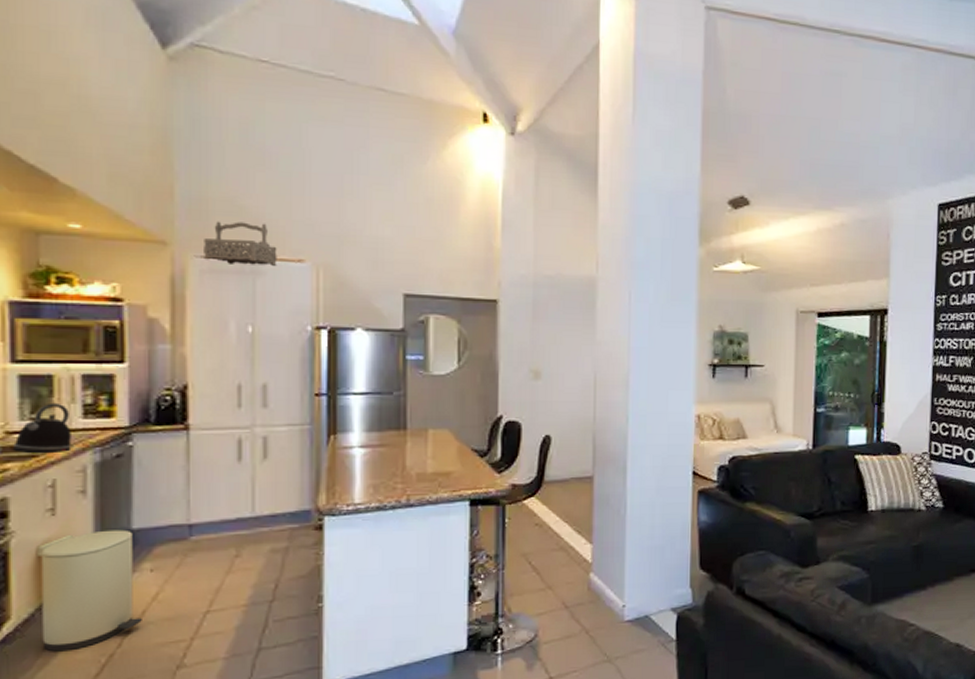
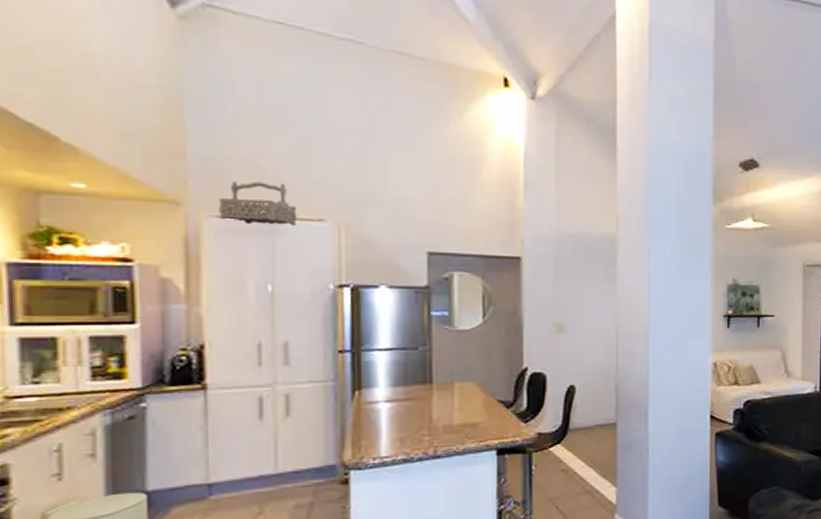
kettle: present [13,402,72,453] -> none [14,365,79,417]

